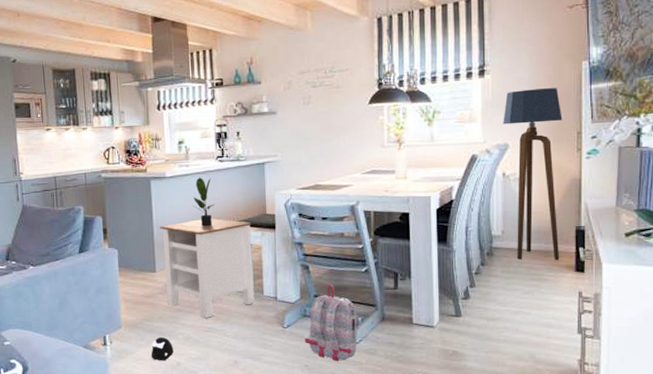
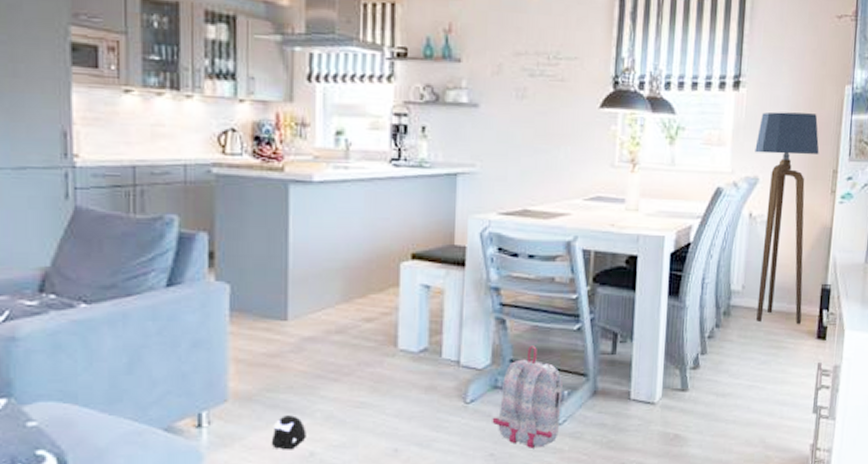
side table: present [160,218,255,318] -> none [298,246,433,389]
potted plant: present [193,177,215,227] -> none [350,186,384,258]

